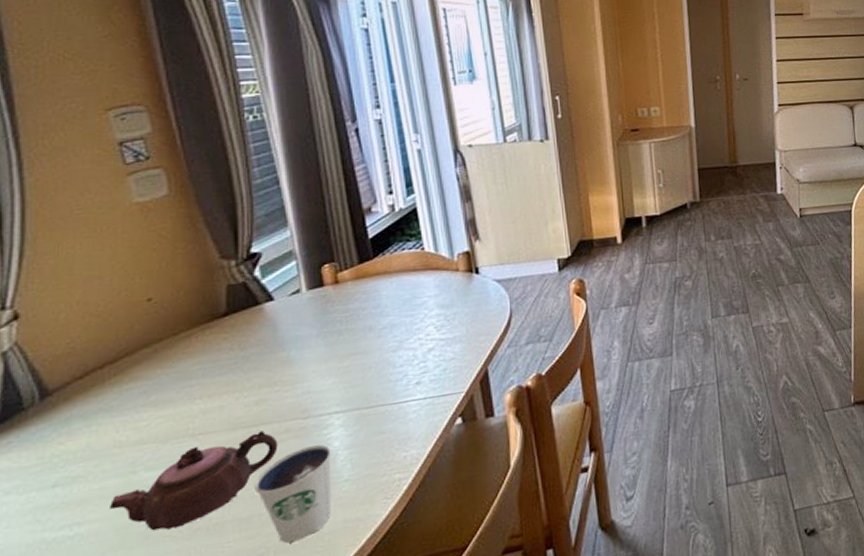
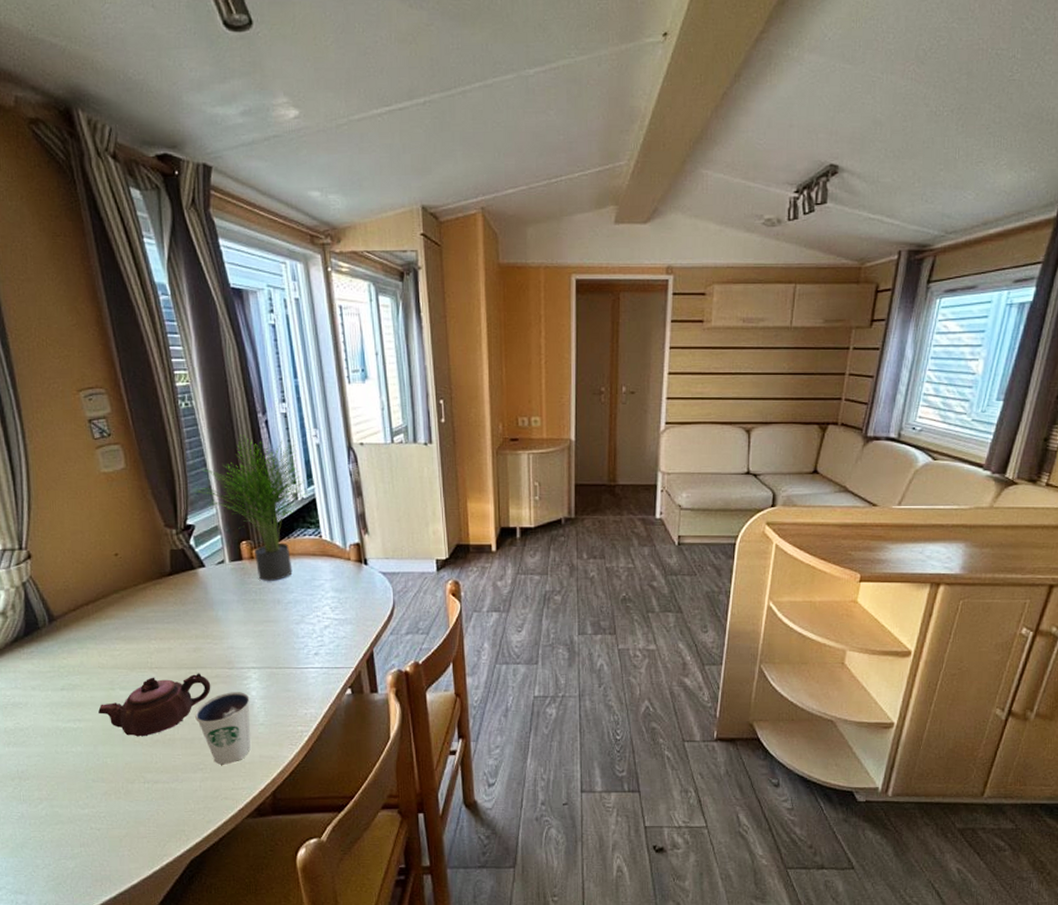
potted plant: none [260,146,407,308] -> present [193,435,308,581]

